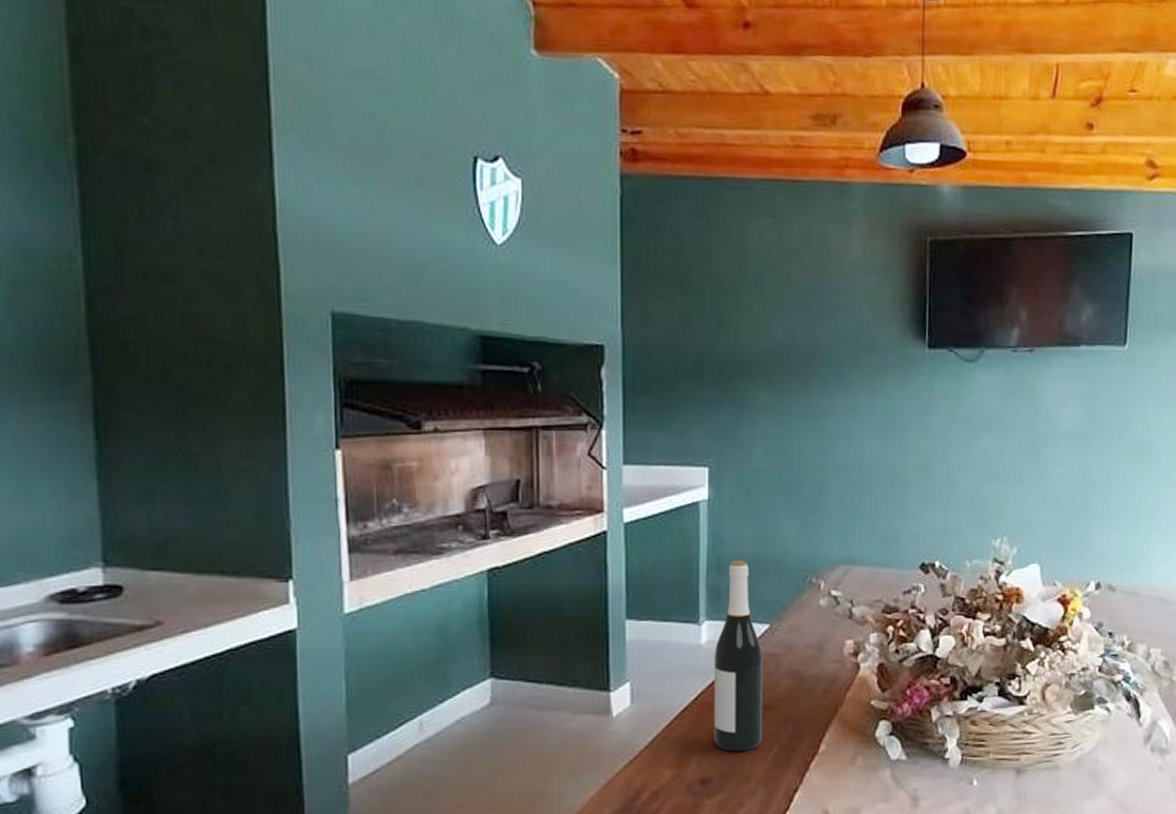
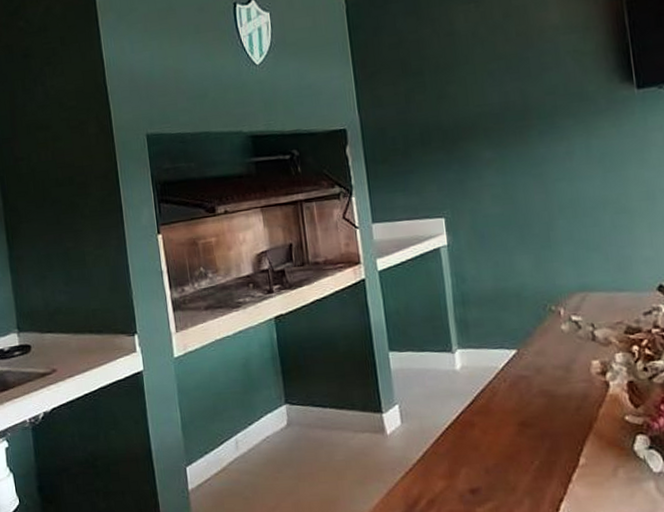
wine bottle: present [714,560,763,752] -> none [469,295,523,465]

